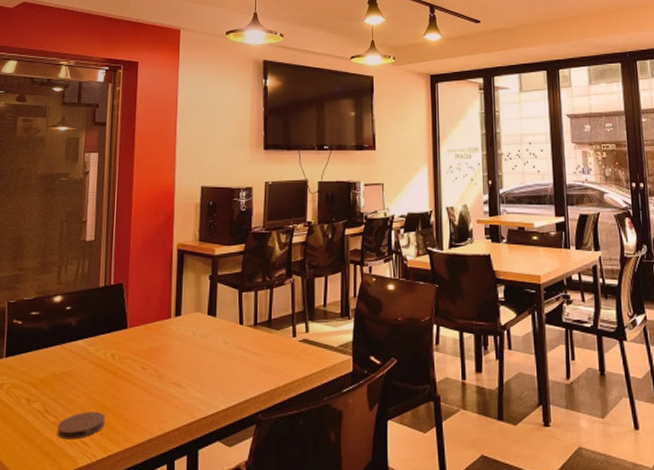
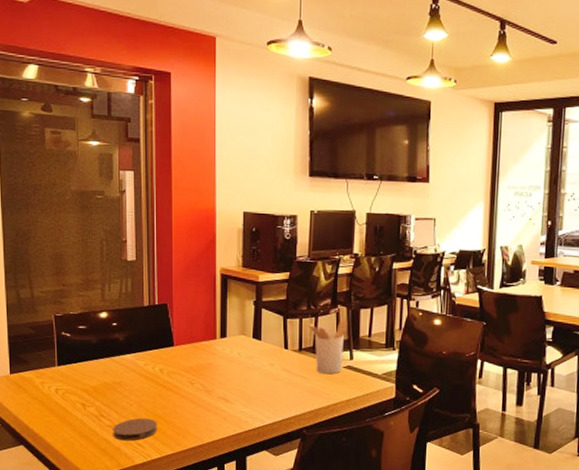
utensil holder: none [263,291,302,350] -> present [308,320,347,375]

